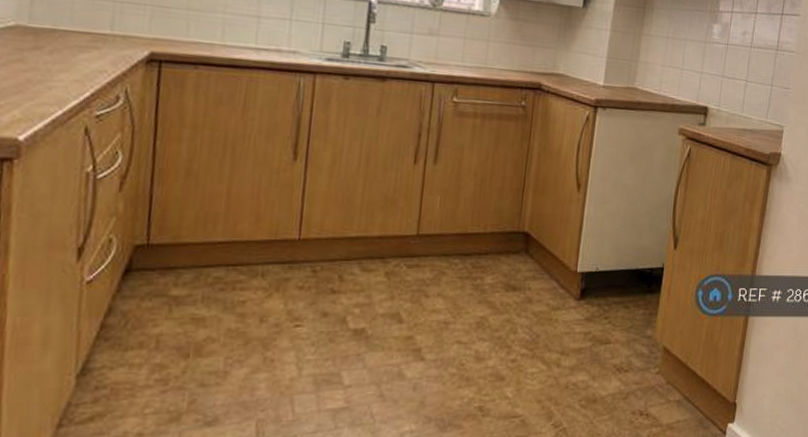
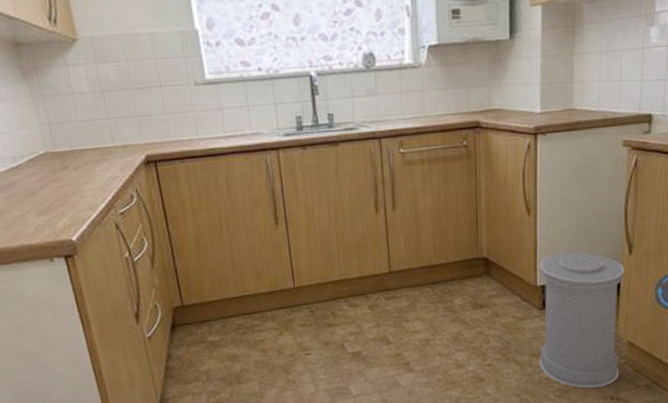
trash can: none [568,239,668,400] -> present [539,252,625,389]

